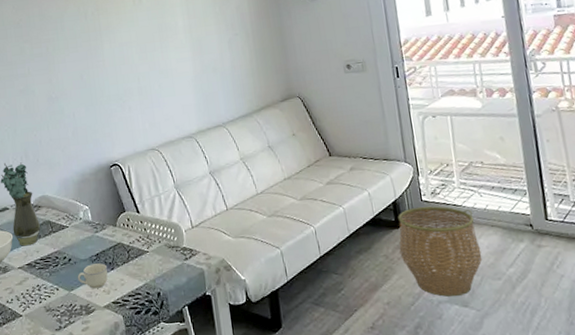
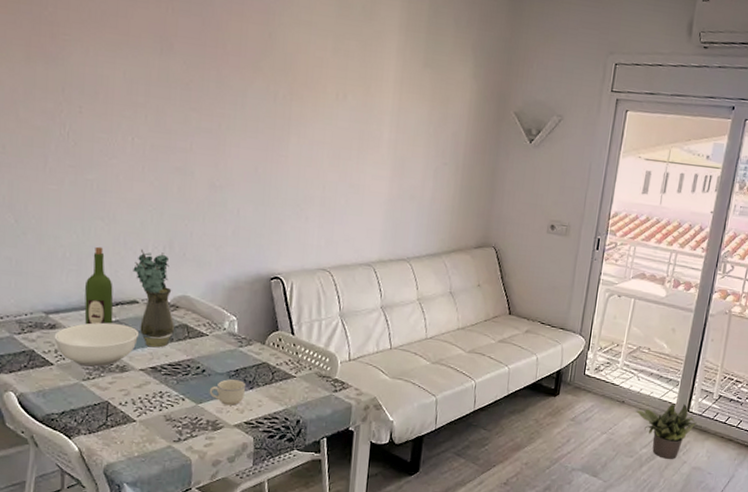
basket: present [398,206,483,297] -> none [550,379,626,466]
potted plant: none [488,212,561,276] -> present [635,403,697,459]

